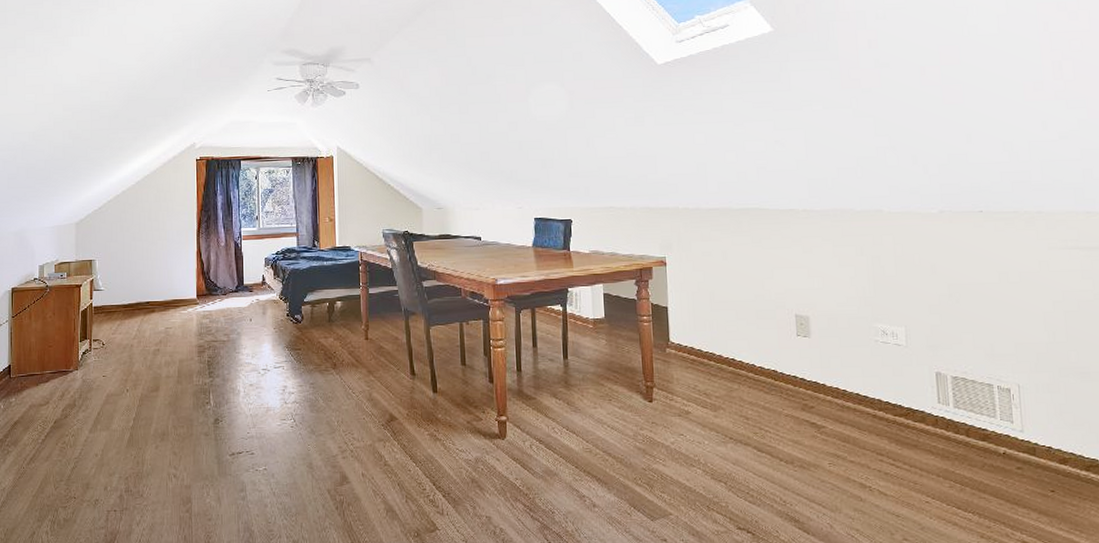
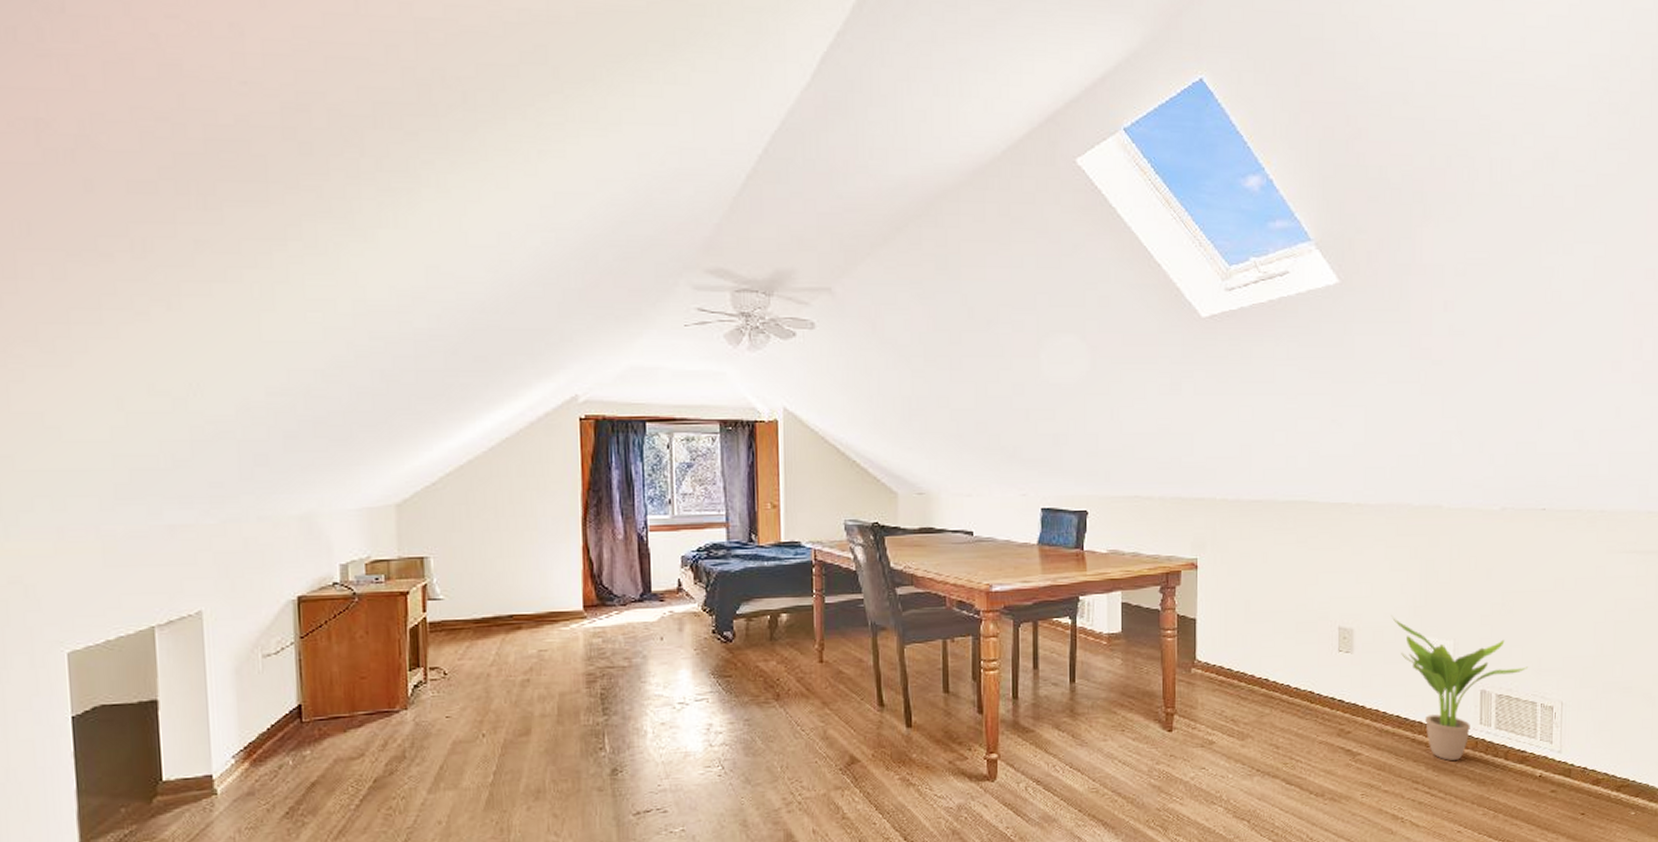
potted plant: none [843,305,980,436] -> present [1391,615,1528,761]

